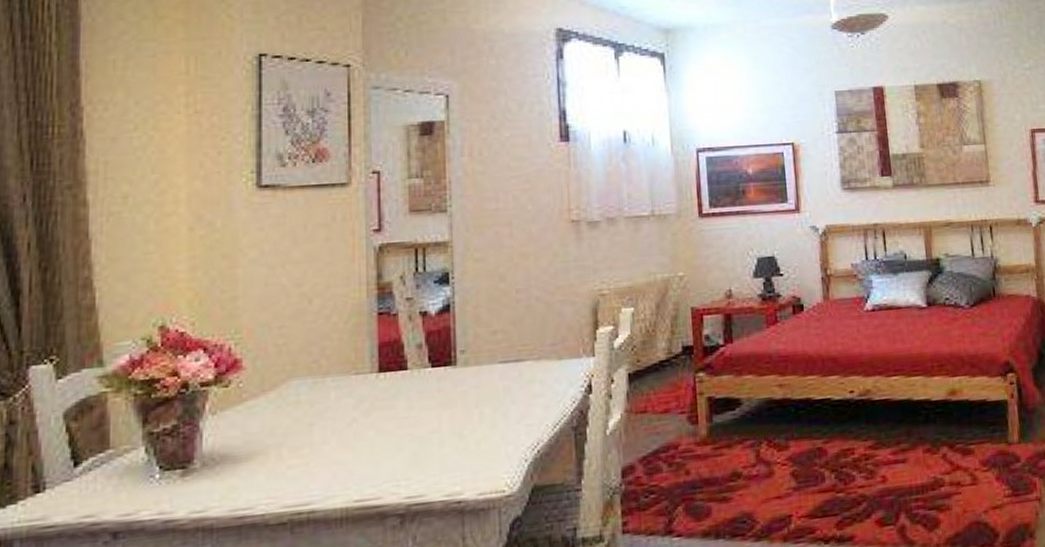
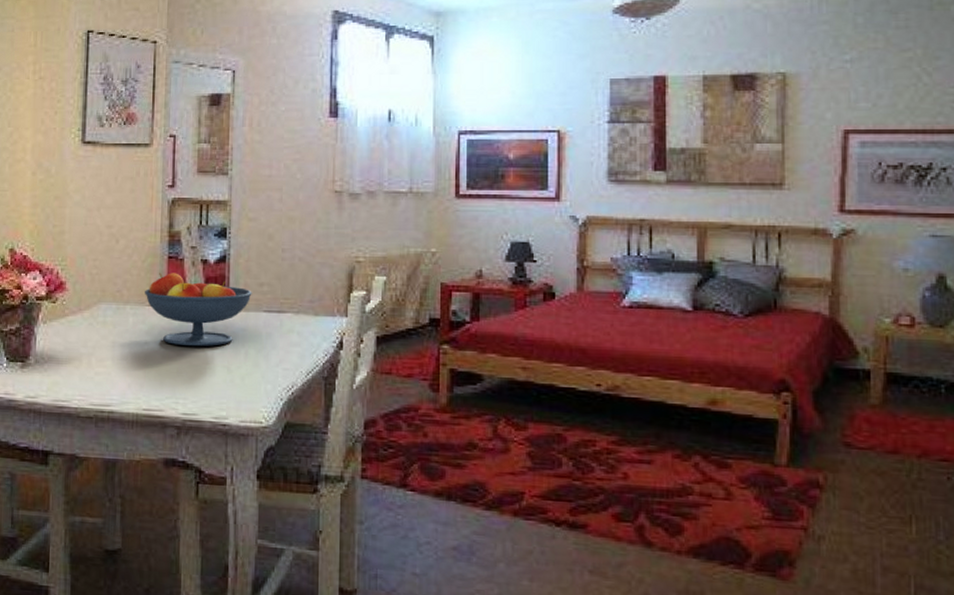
fruit bowl: none [350,331,484,417] -> present [145,272,252,346]

